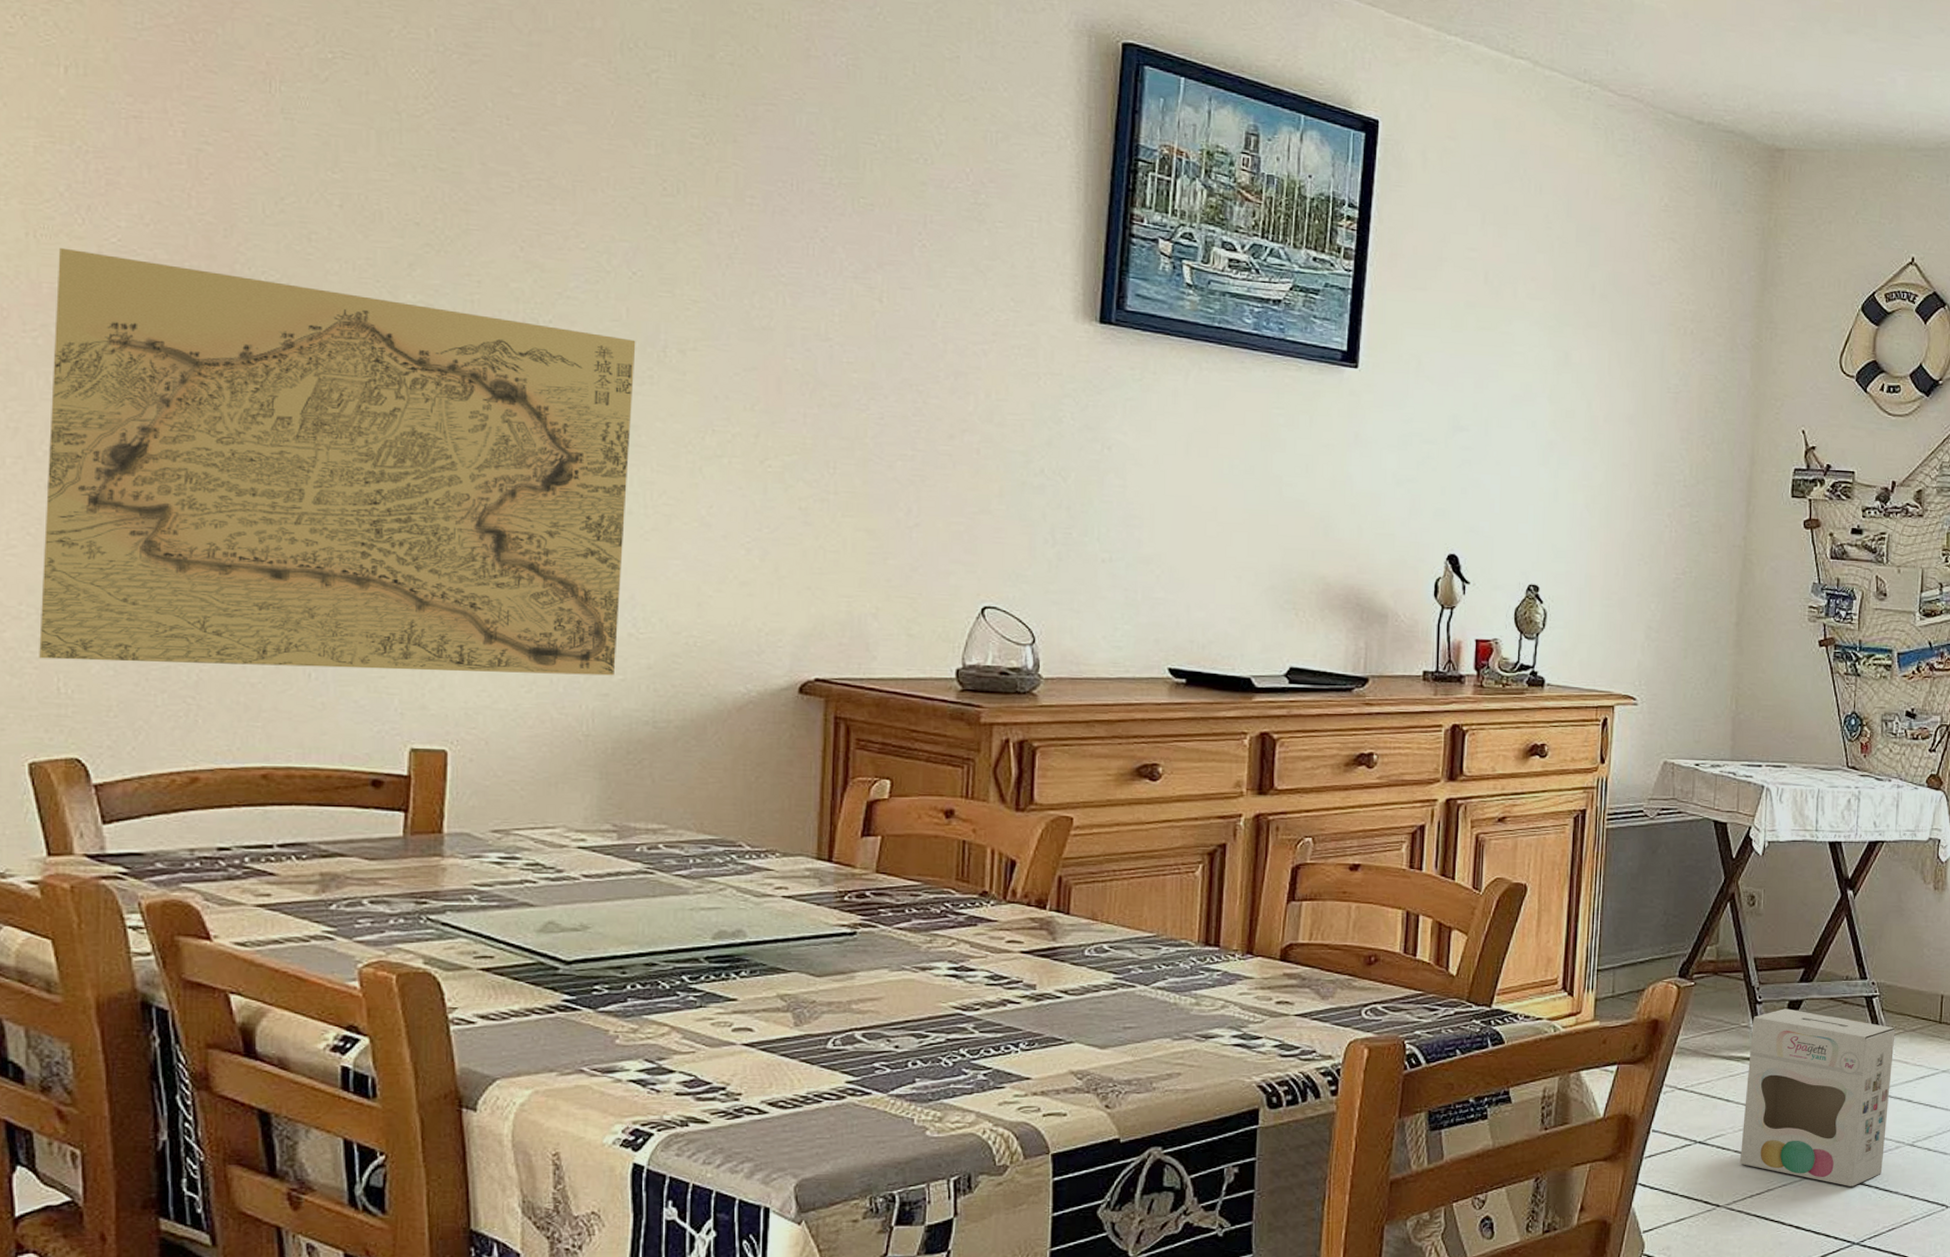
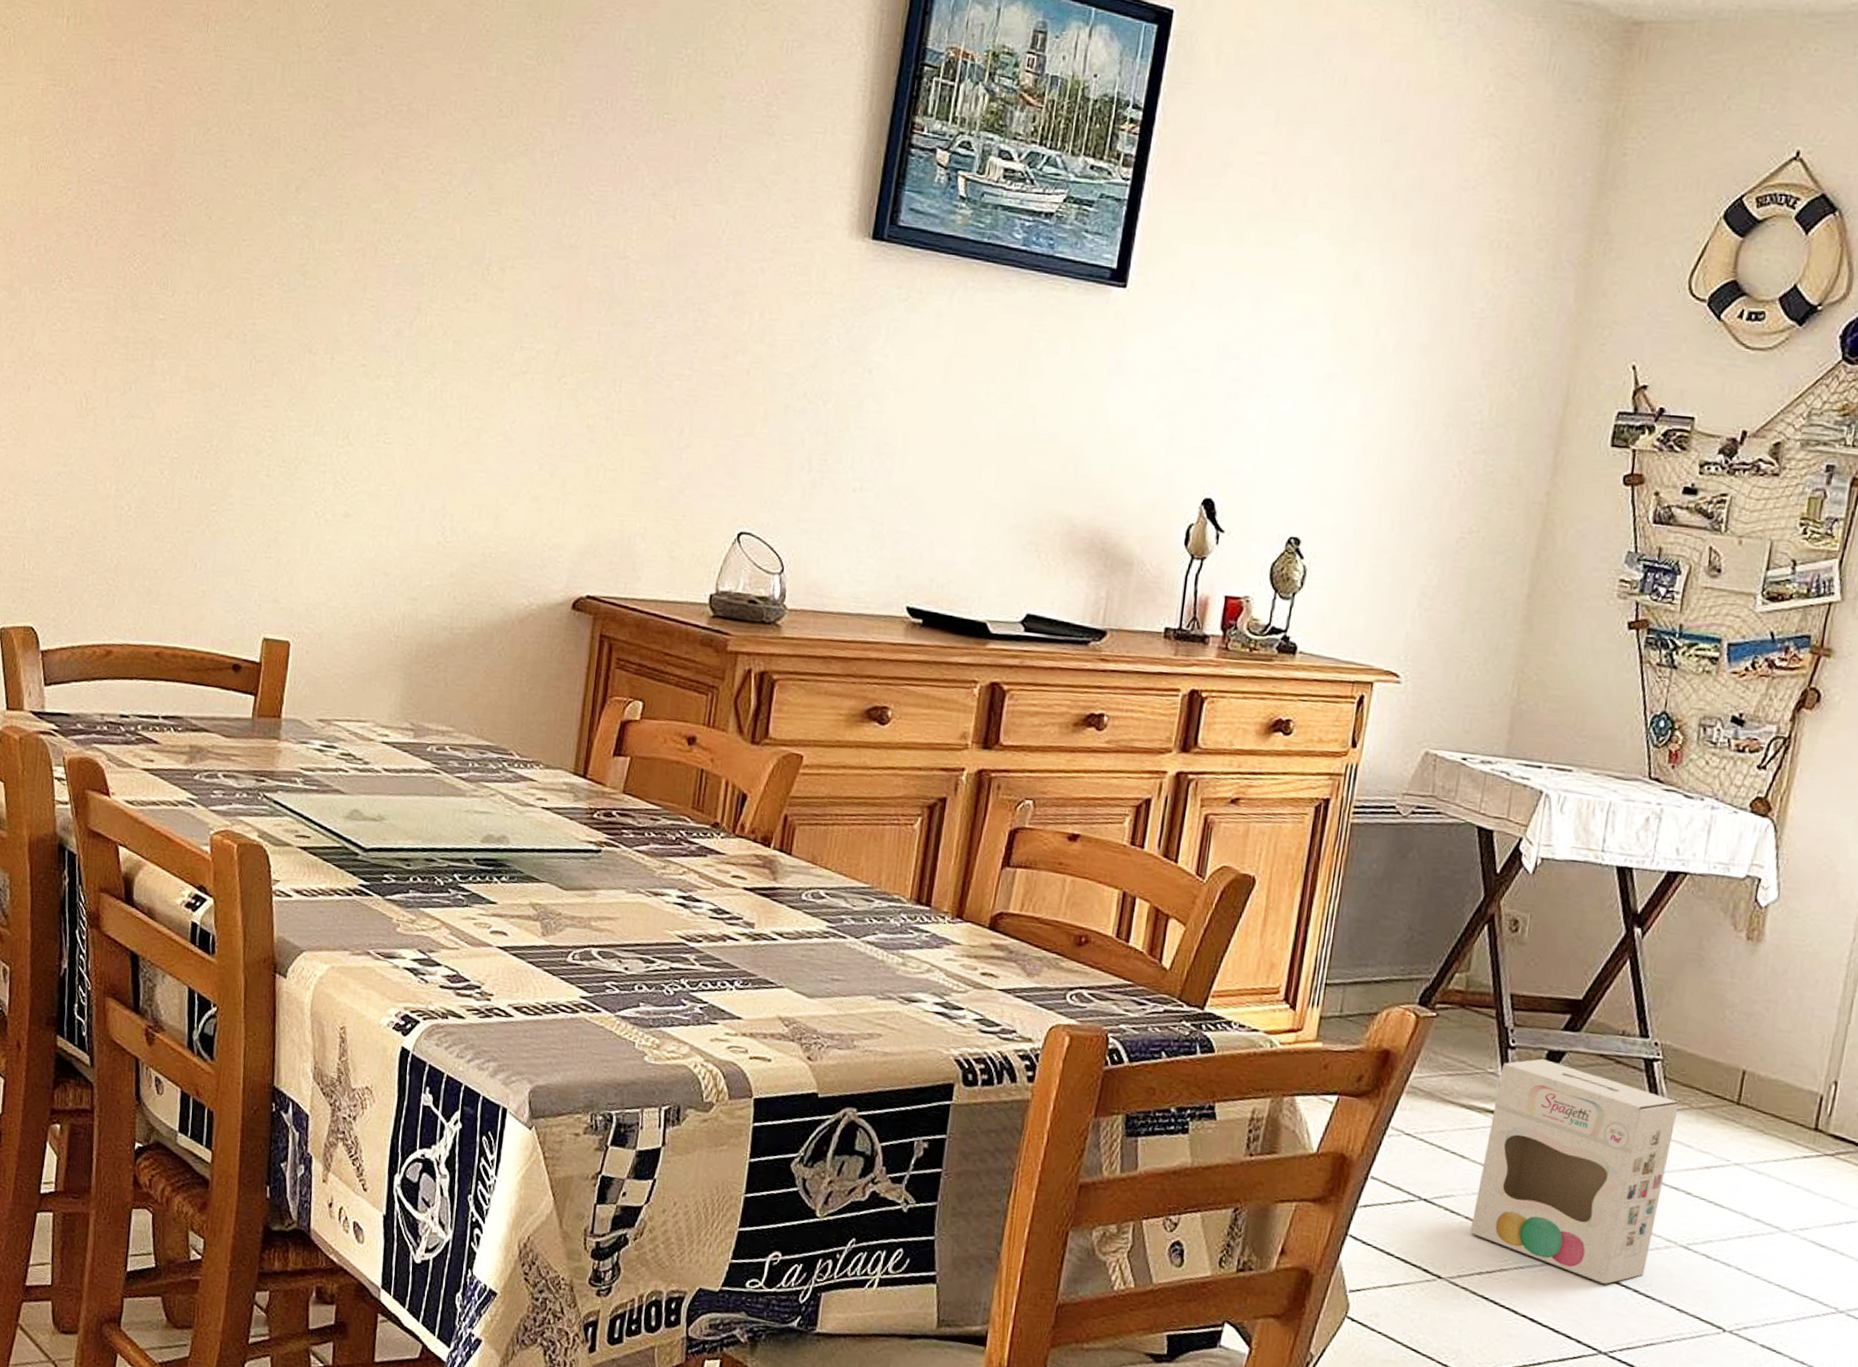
map: present [39,247,636,676] -> none [13,178,466,581]

